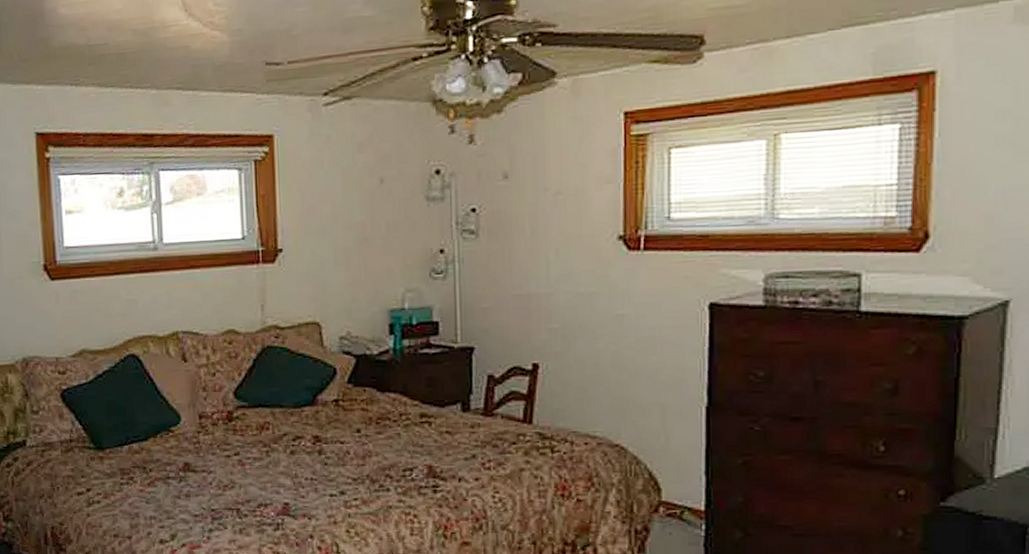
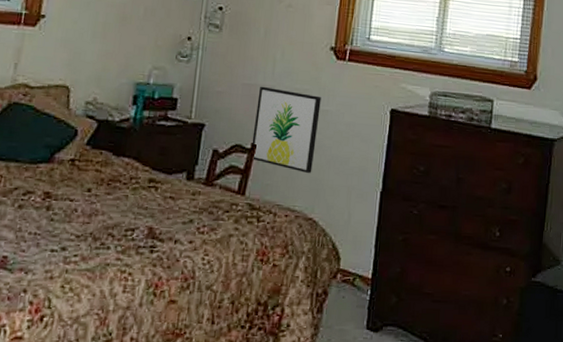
wall art: none [532,295,614,392] -> present [251,86,321,173]

